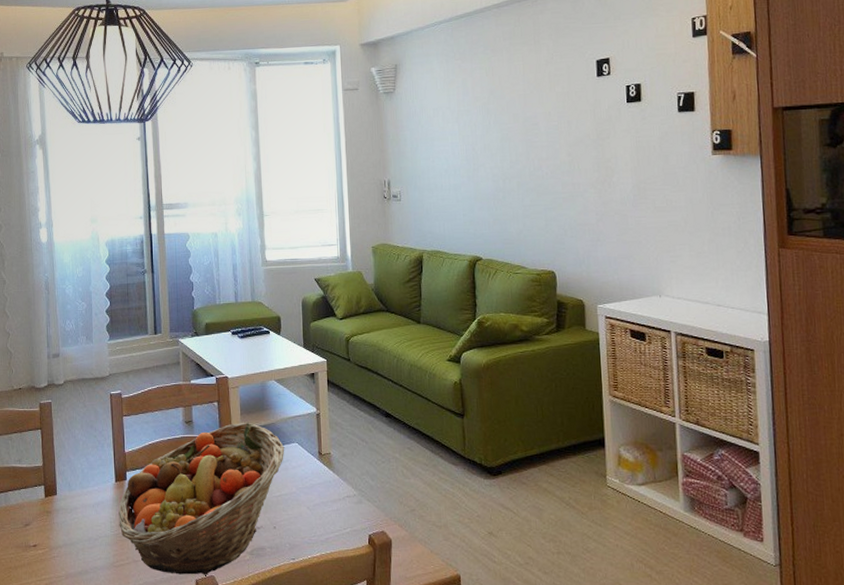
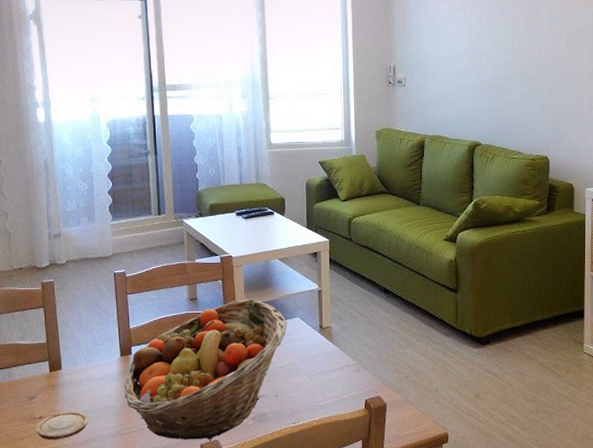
wood slice: none [30,540,83,571] -> present [36,412,89,440]

